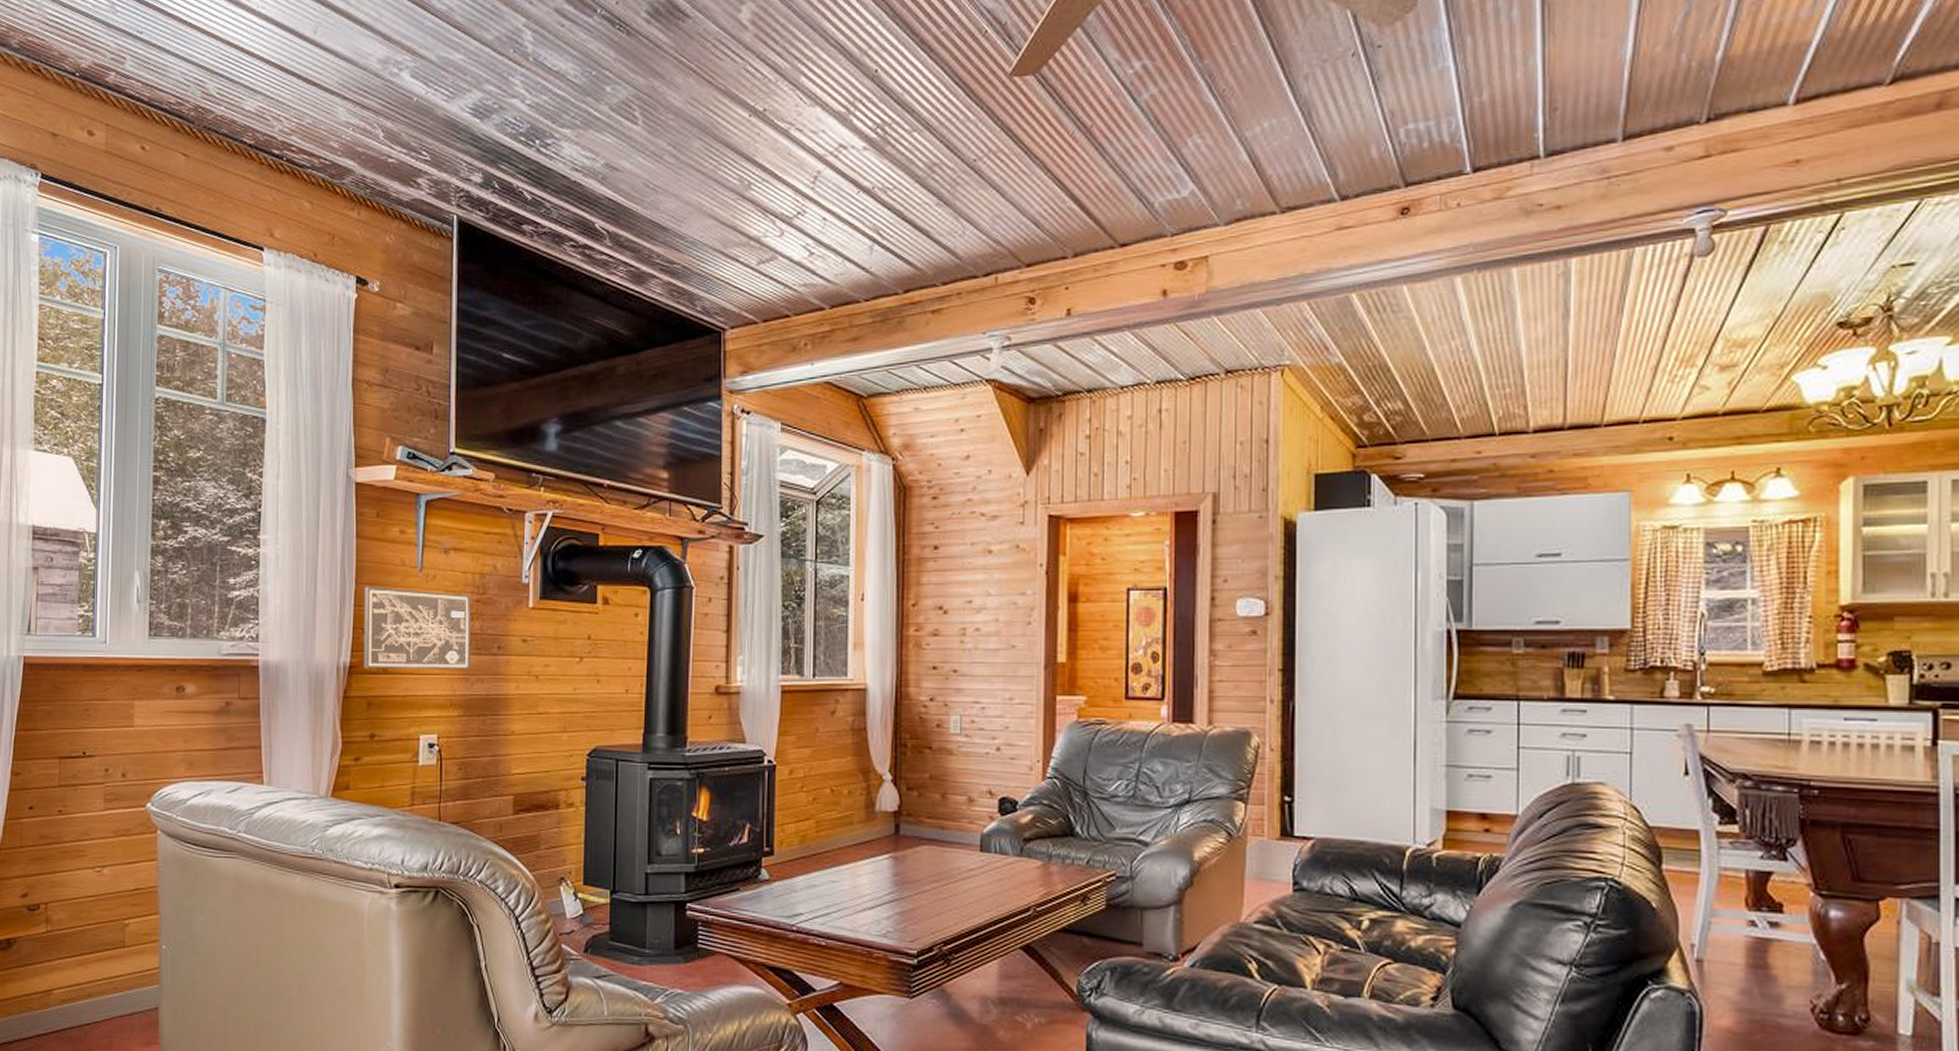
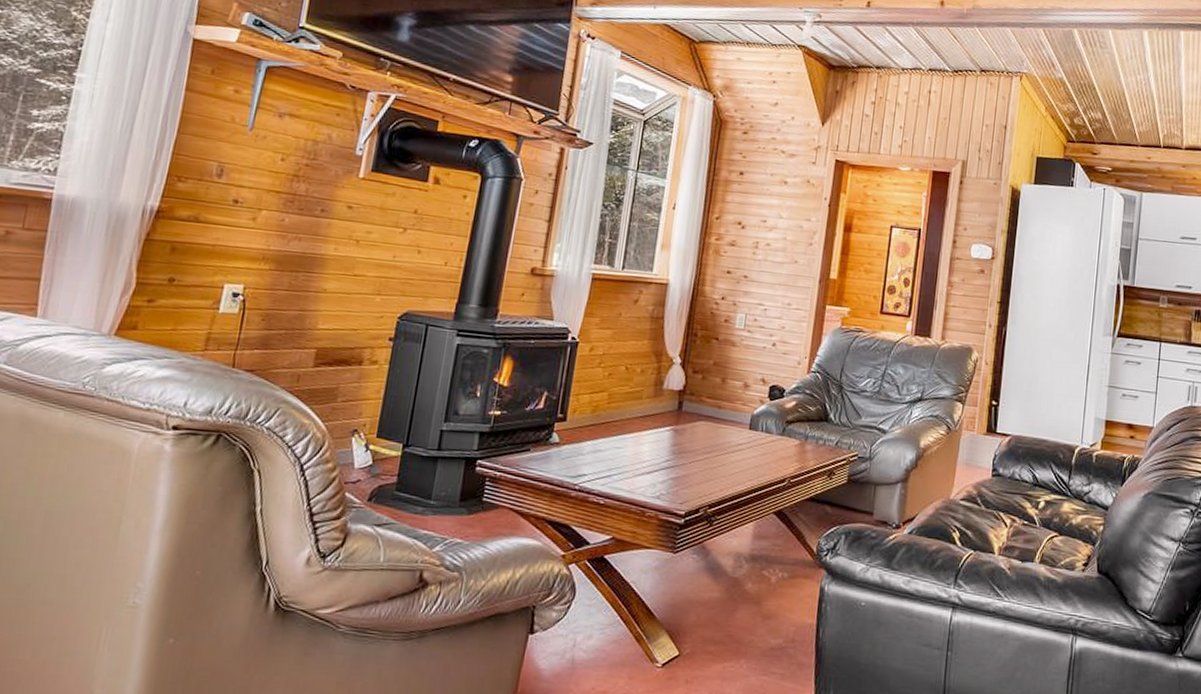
wall art: present [363,586,472,670] -> none [173,137,302,228]

